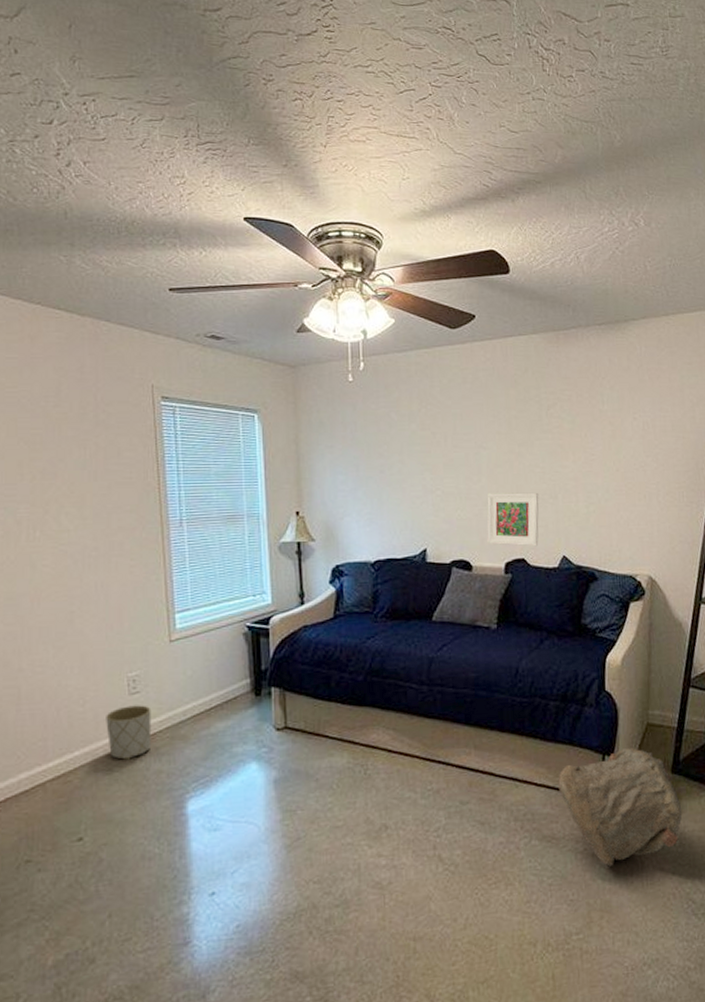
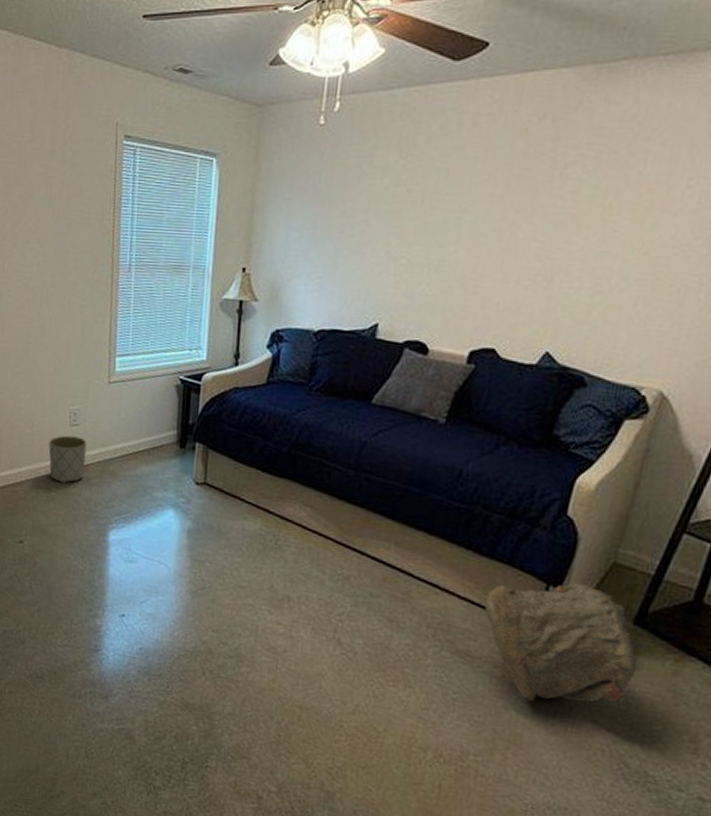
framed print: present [487,492,539,547] -> none [452,267,530,337]

